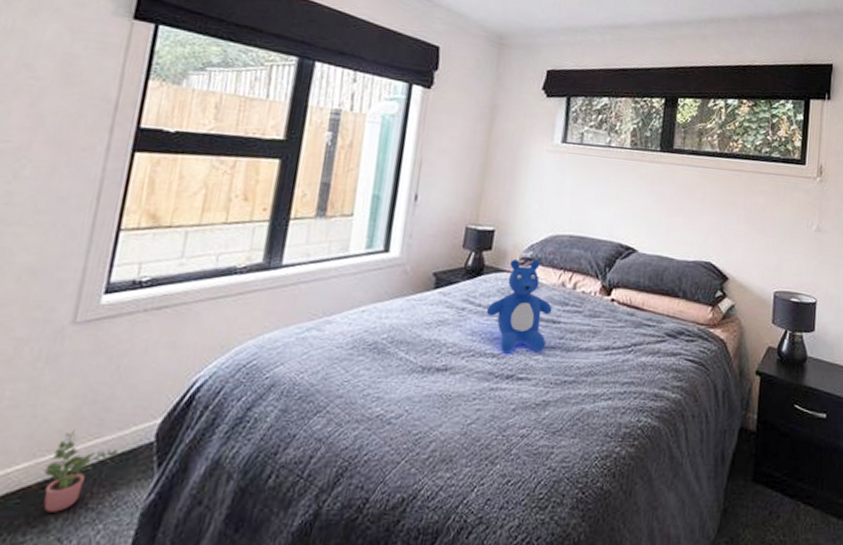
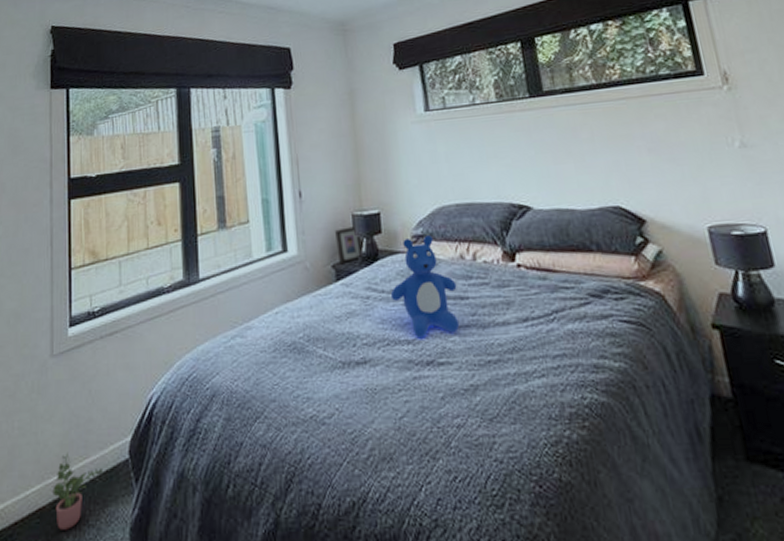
picture frame: none [442,238,471,274] -> present [335,226,363,265]

